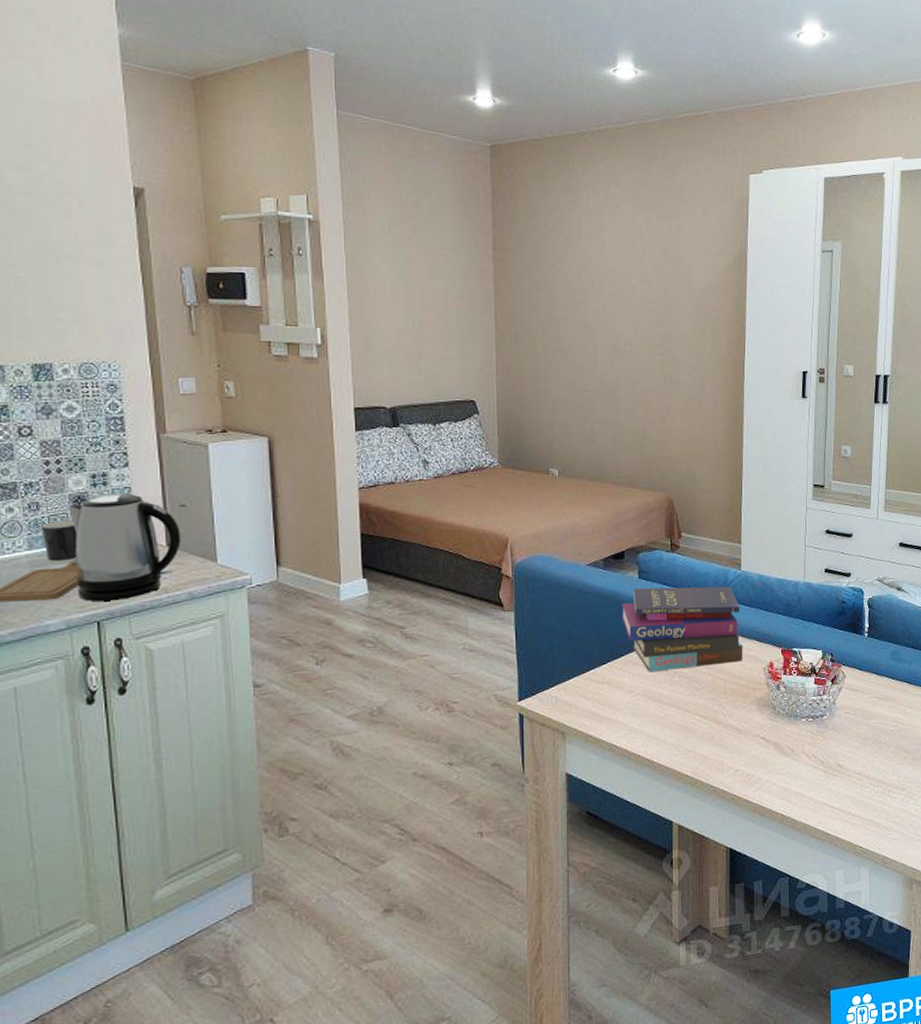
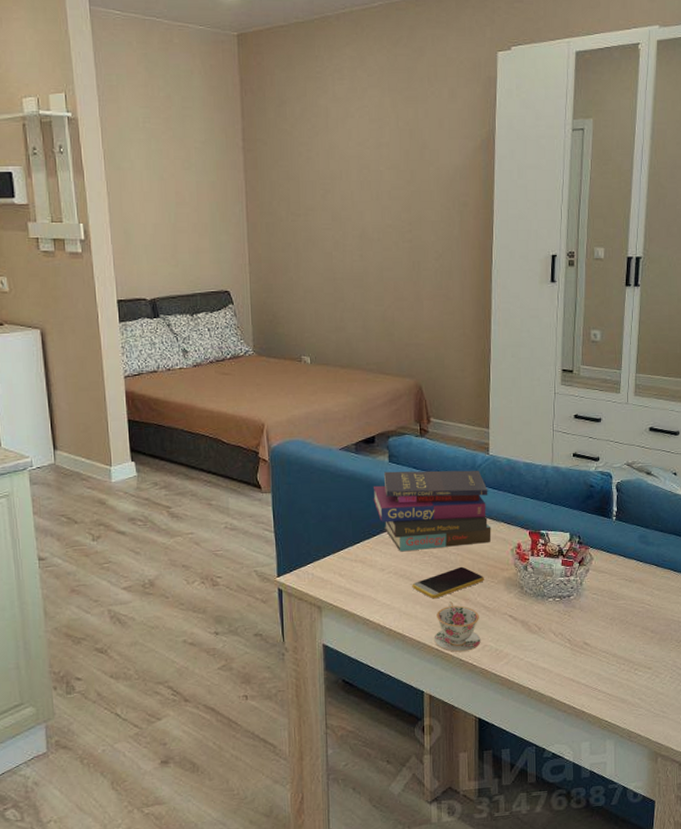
smartphone: none [661,687,736,722] -> present [412,566,484,599]
teacup: none [683,724,732,778] -> present [434,601,481,652]

